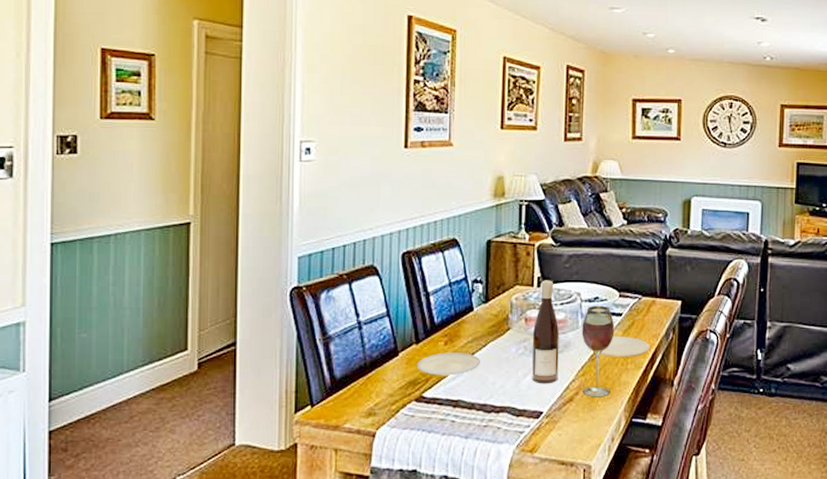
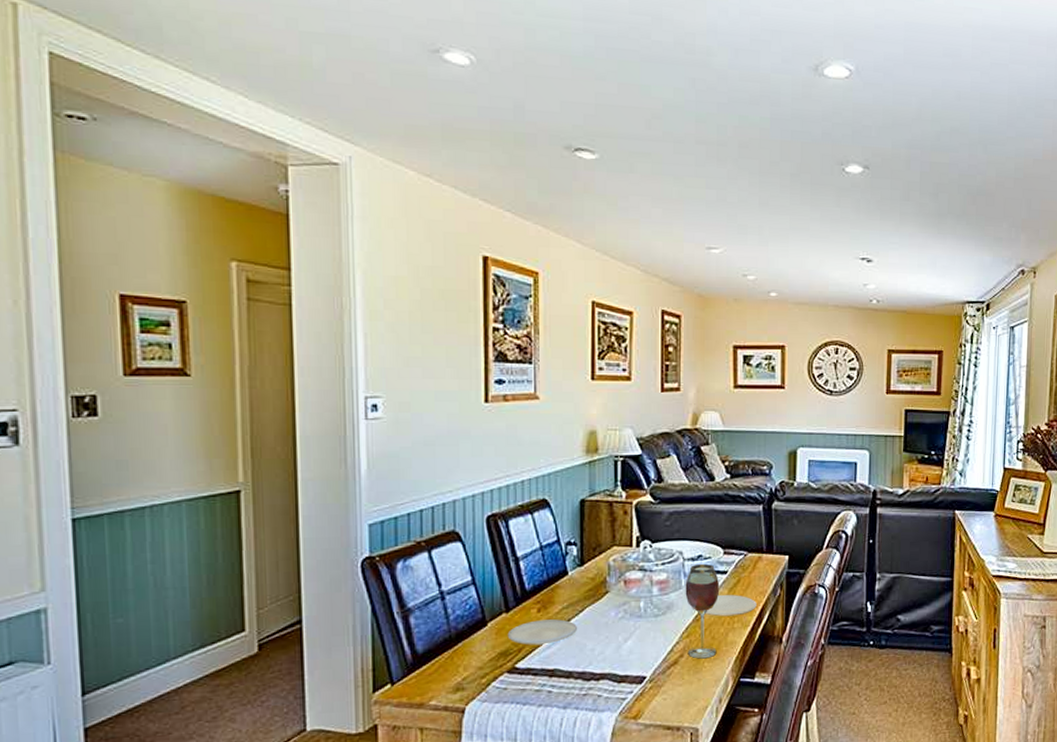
bottle: present [531,280,560,384] -> none [632,539,661,648]

